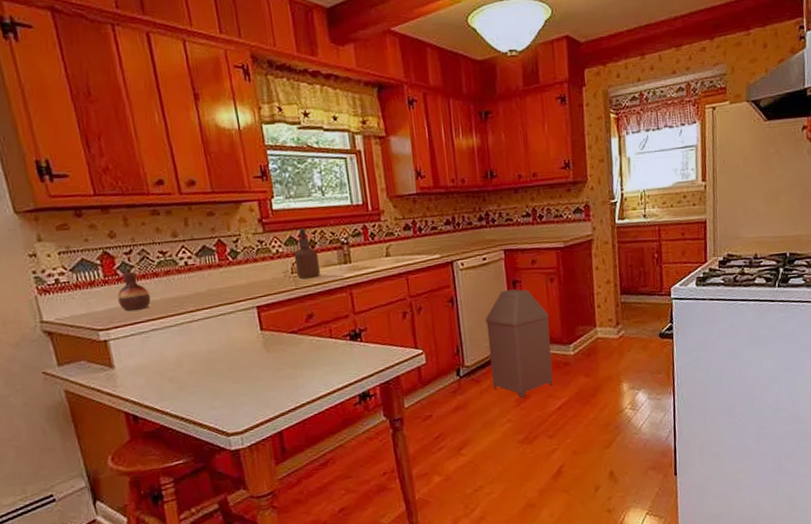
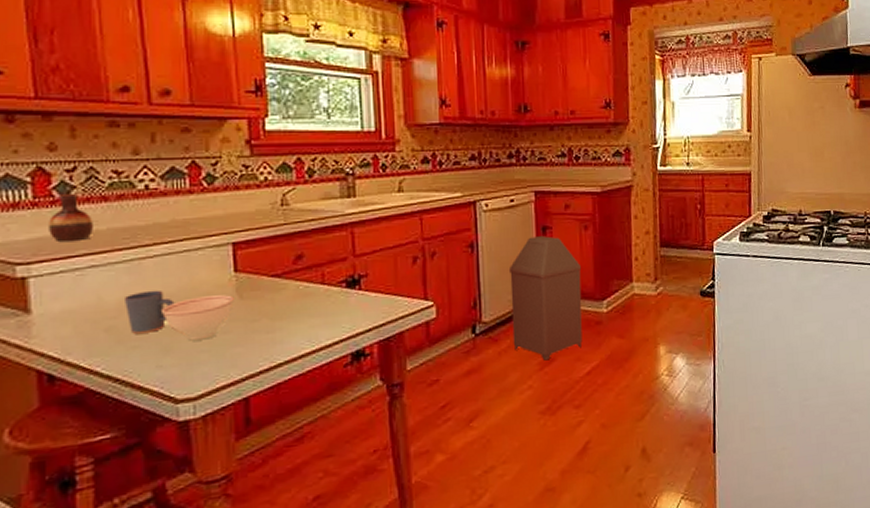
mug: none [179,347,218,382] -> present [123,290,175,334]
bowl: none [209,349,263,387] -> present [162,295,234,341]
soap dispenser: present [294,228,321,280] -> none [286,153,318,213]

